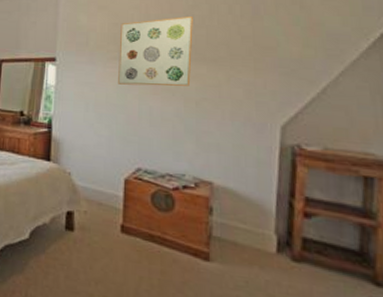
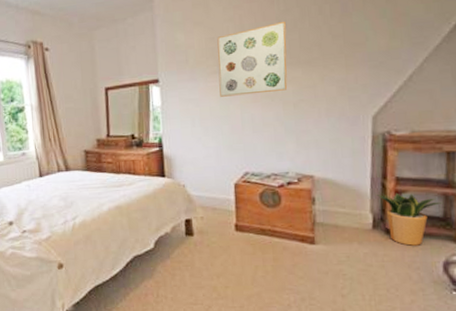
potted plant: none [282,211,359,281] -> present [376,192,443,246]

